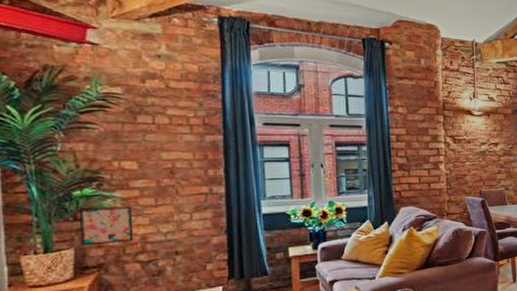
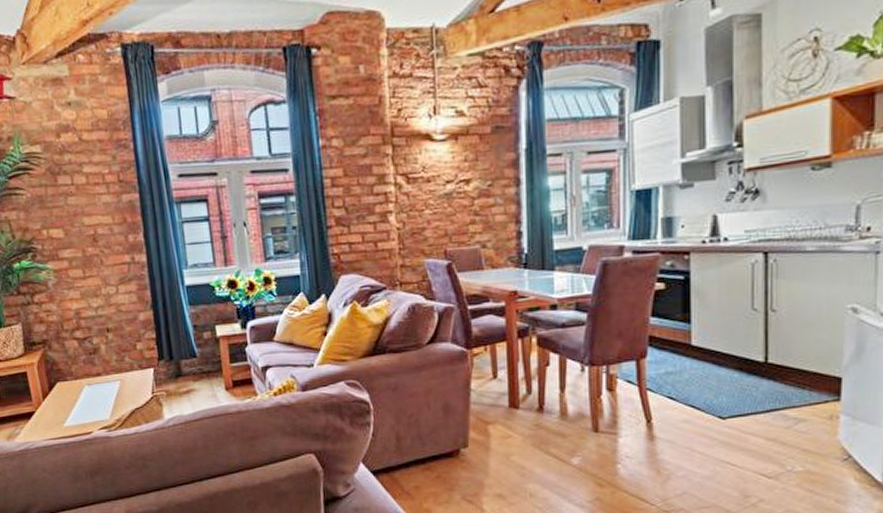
wall art: present [80,206,134,246] -> none [21,279,69,321]

